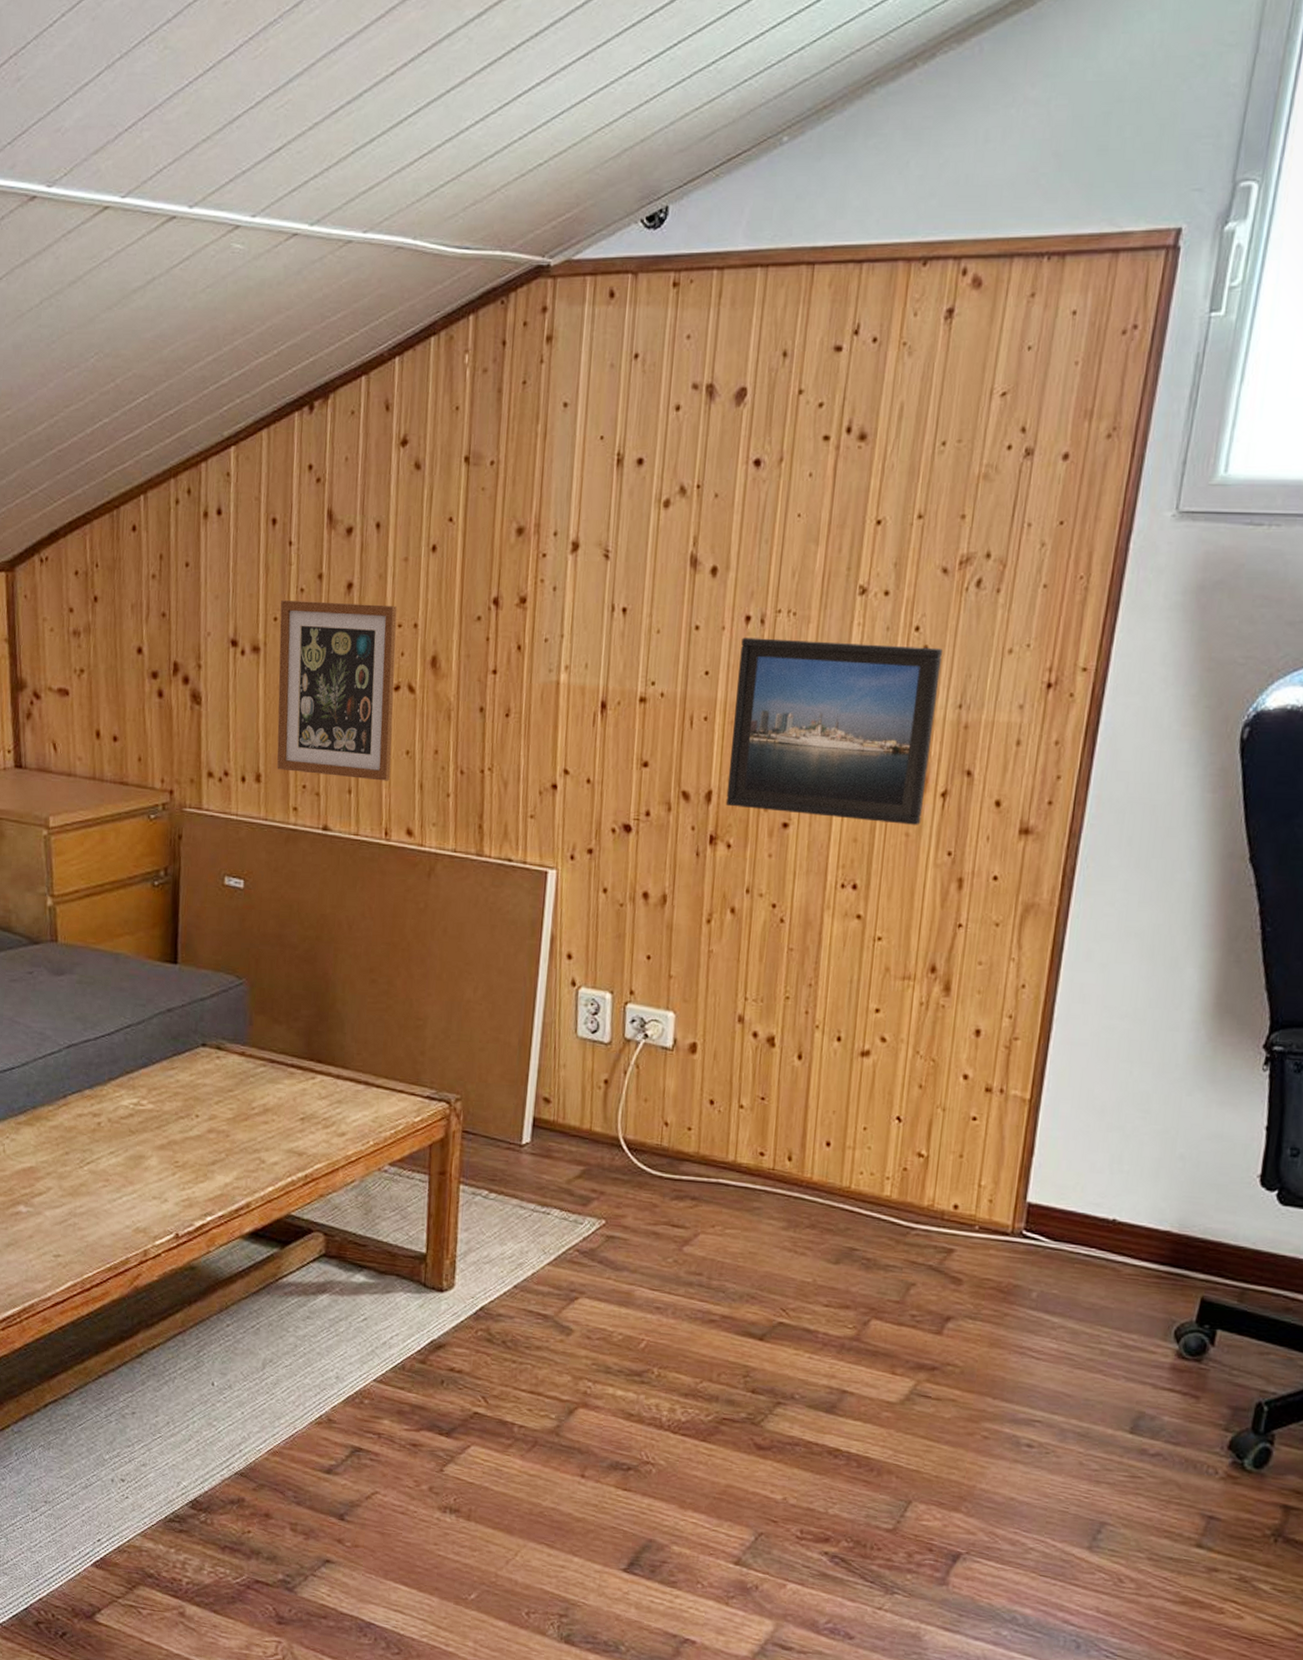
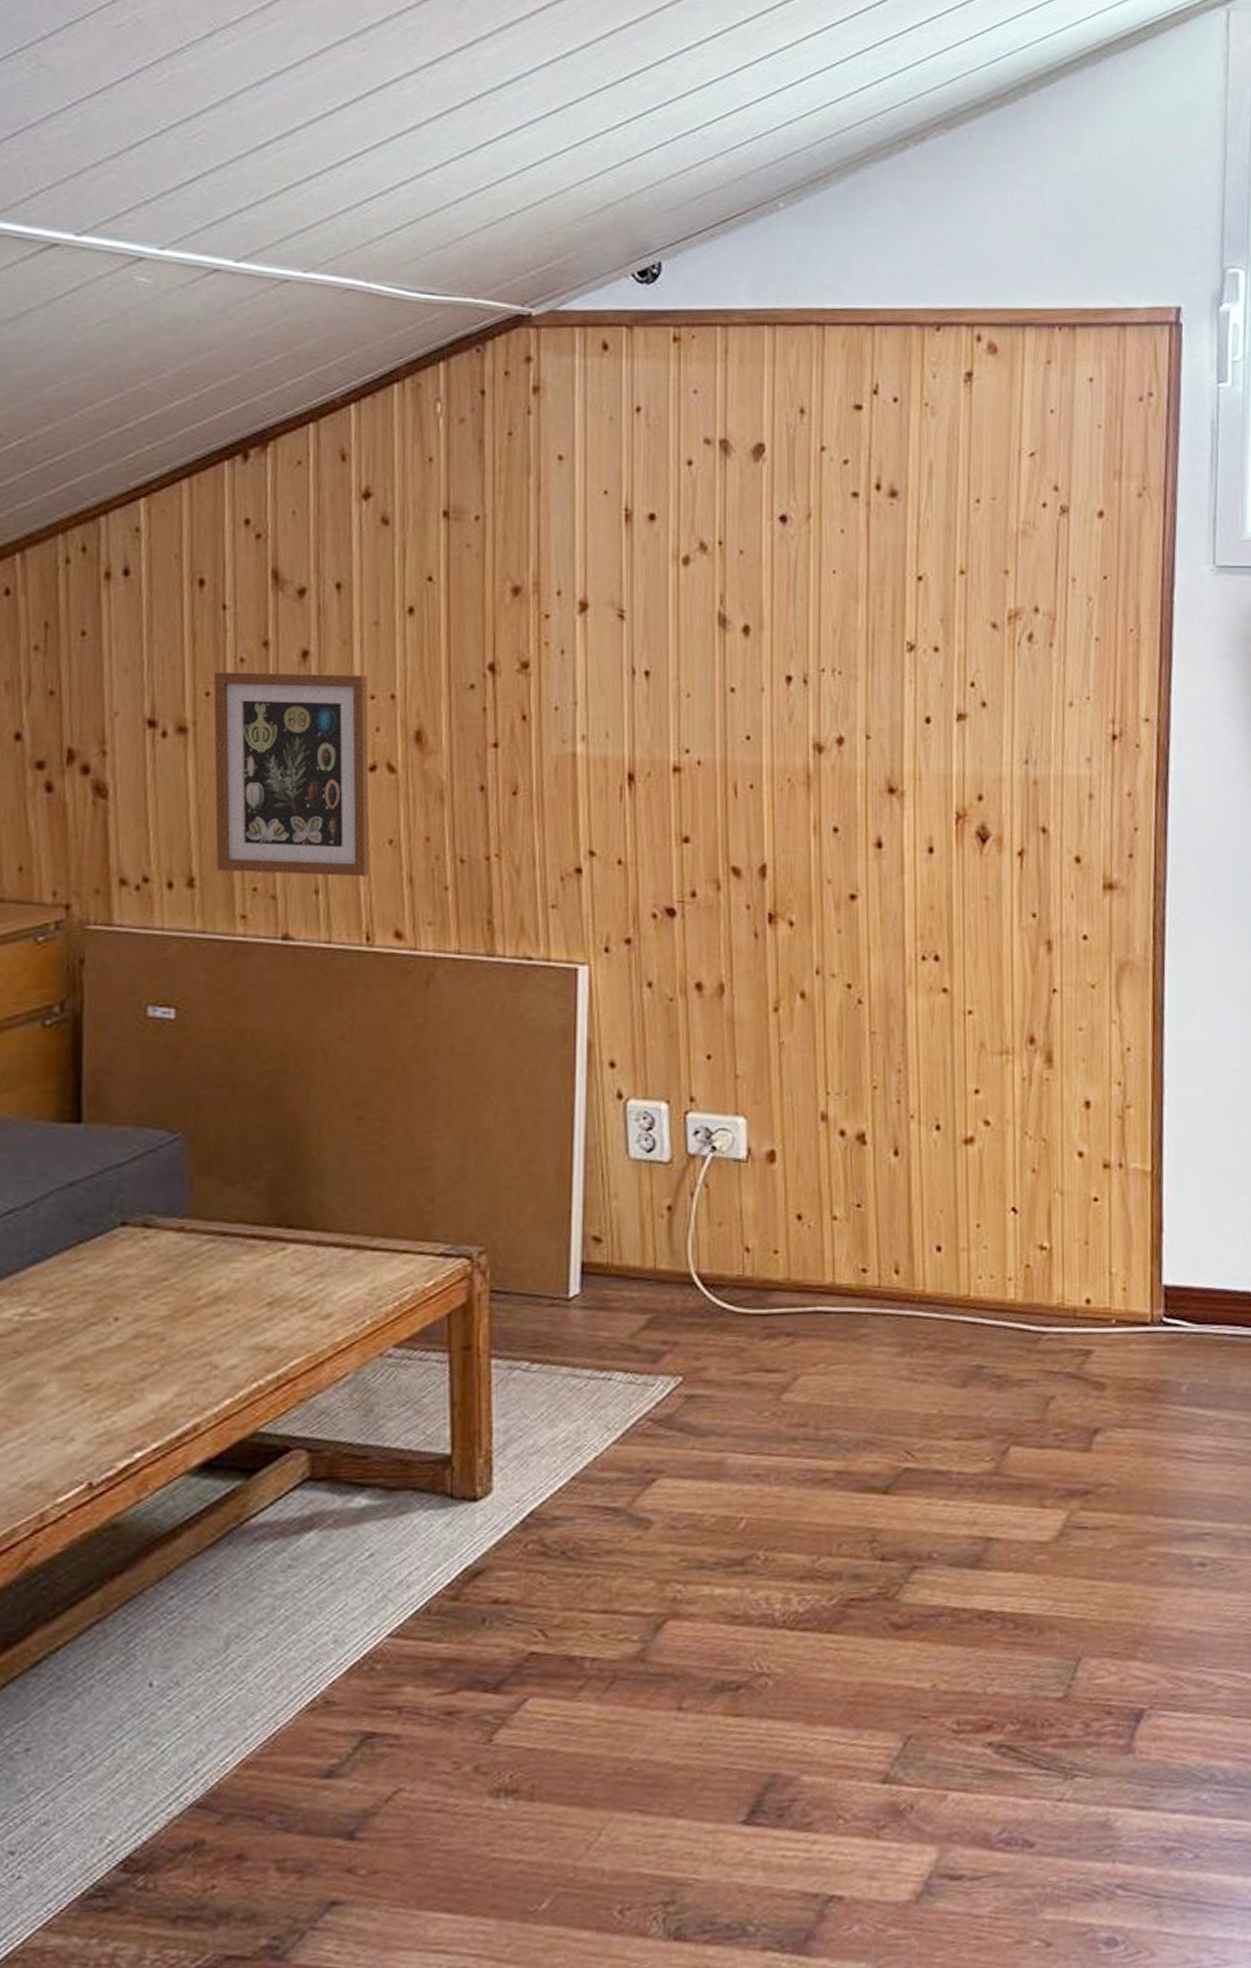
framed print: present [725,637,942,825] -> none [783,699,1002,888]

